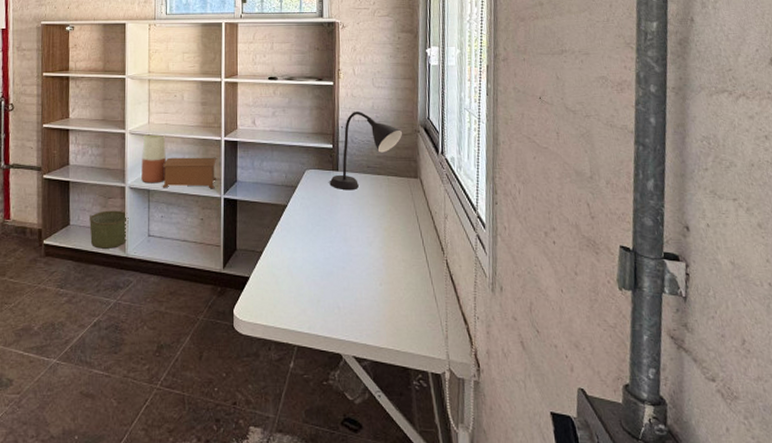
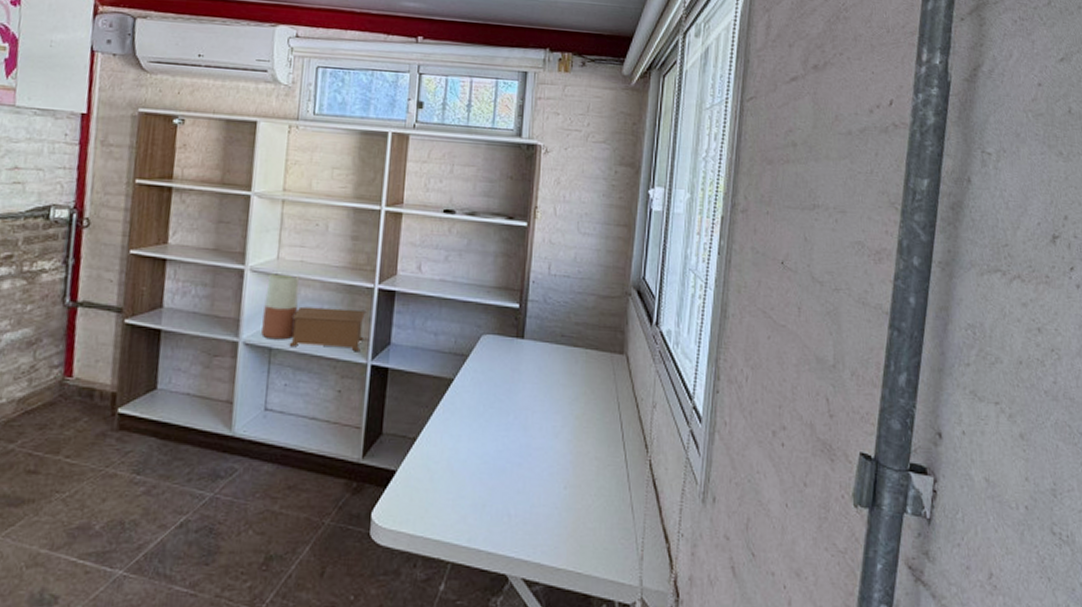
basket: present [89,210,129,249] -> none [184,372,240,424]
desk lamp: present [328,111,403,191] -> none [509,262,610,365]

